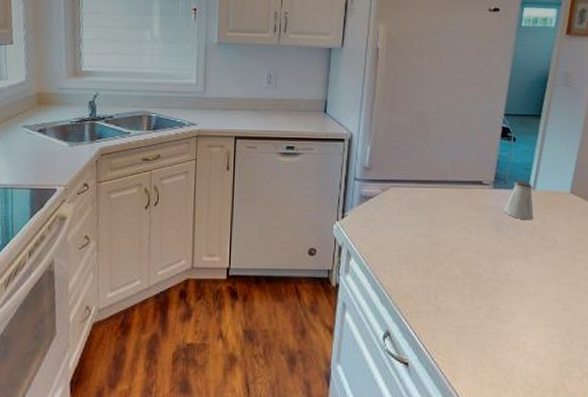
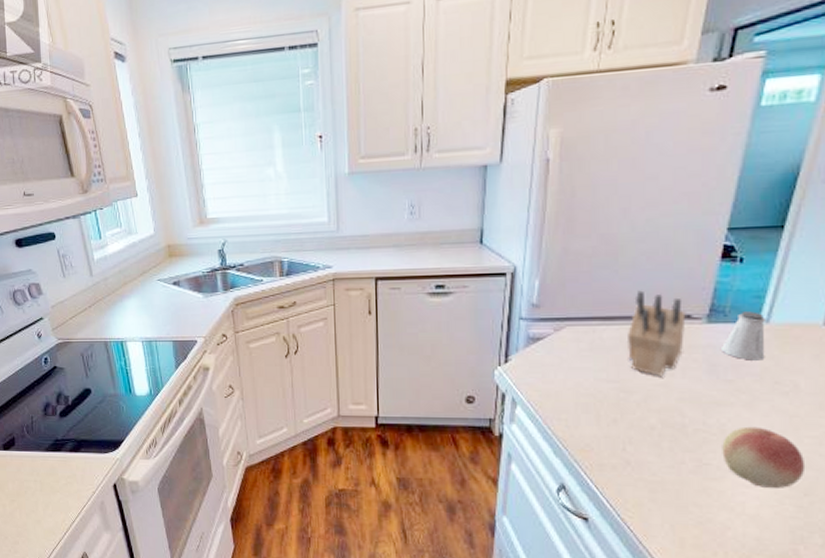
knife block: none [436,159,479,232] -> present [626,290,686,376]
fruit: none [507,275,566,329] -> present [722,426,806,488]

